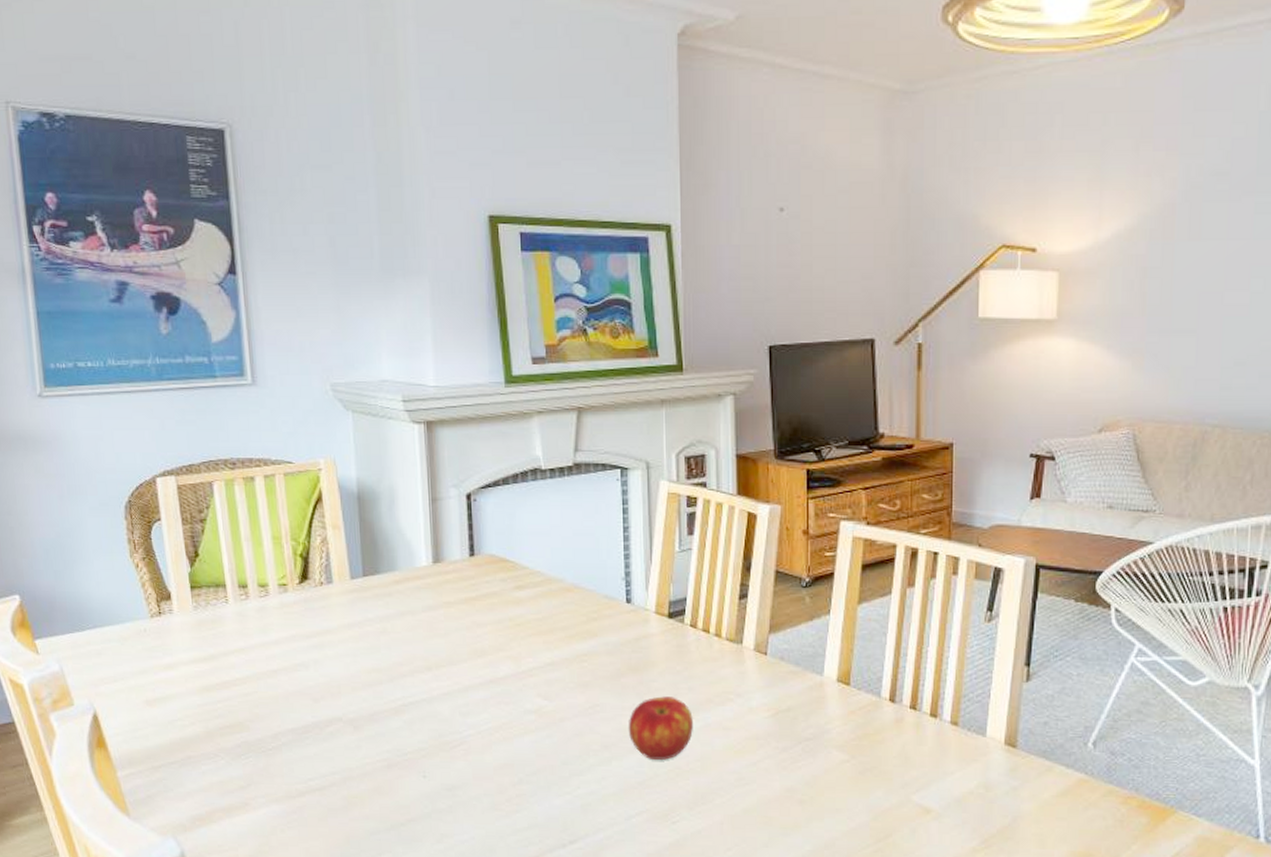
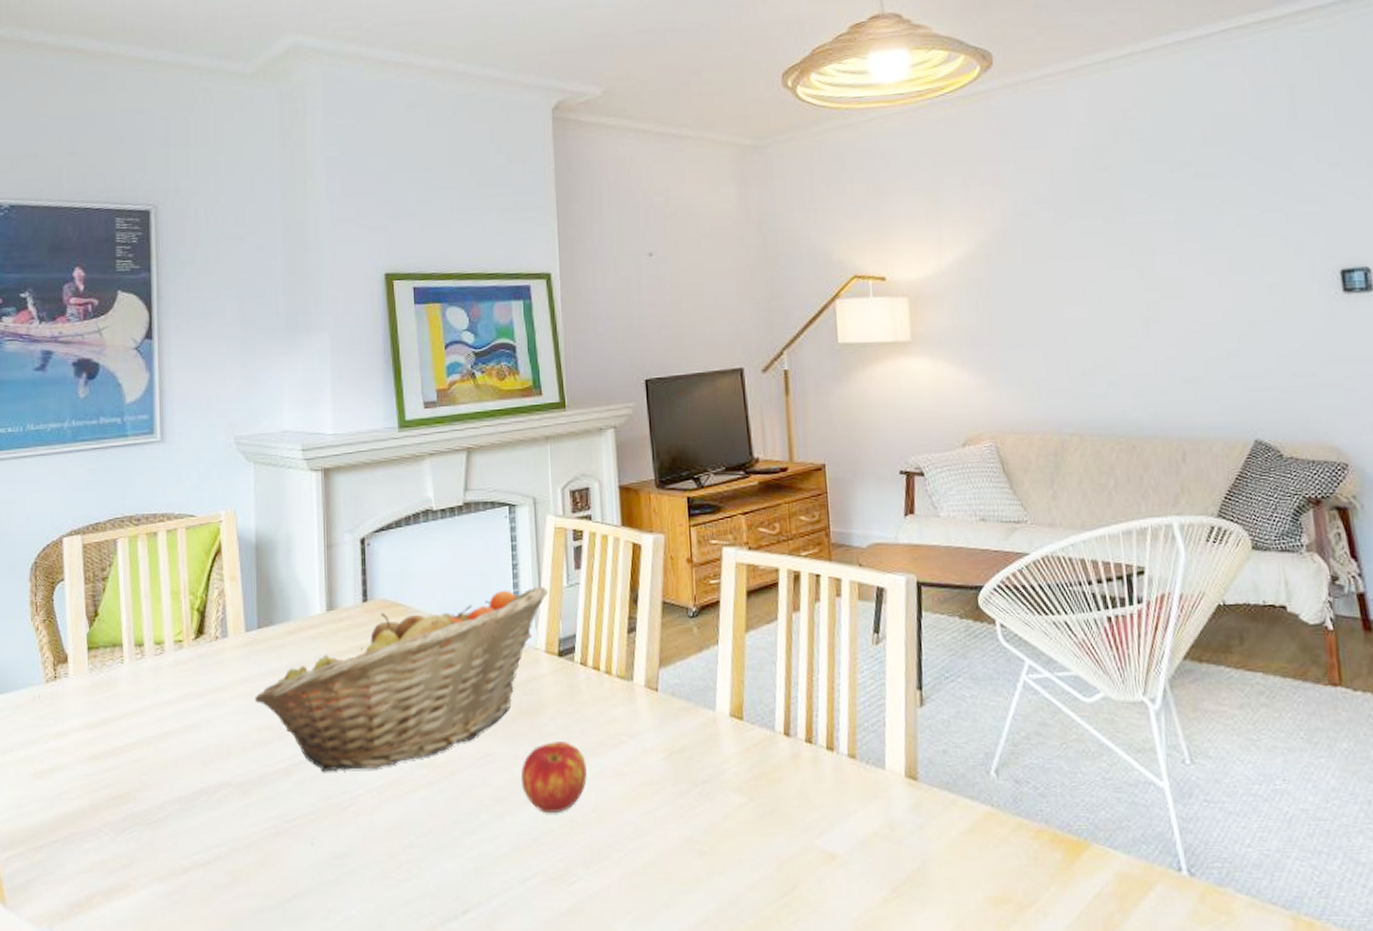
fruit basket: none [362,551,659,713] -> present [254,587,548,772]

